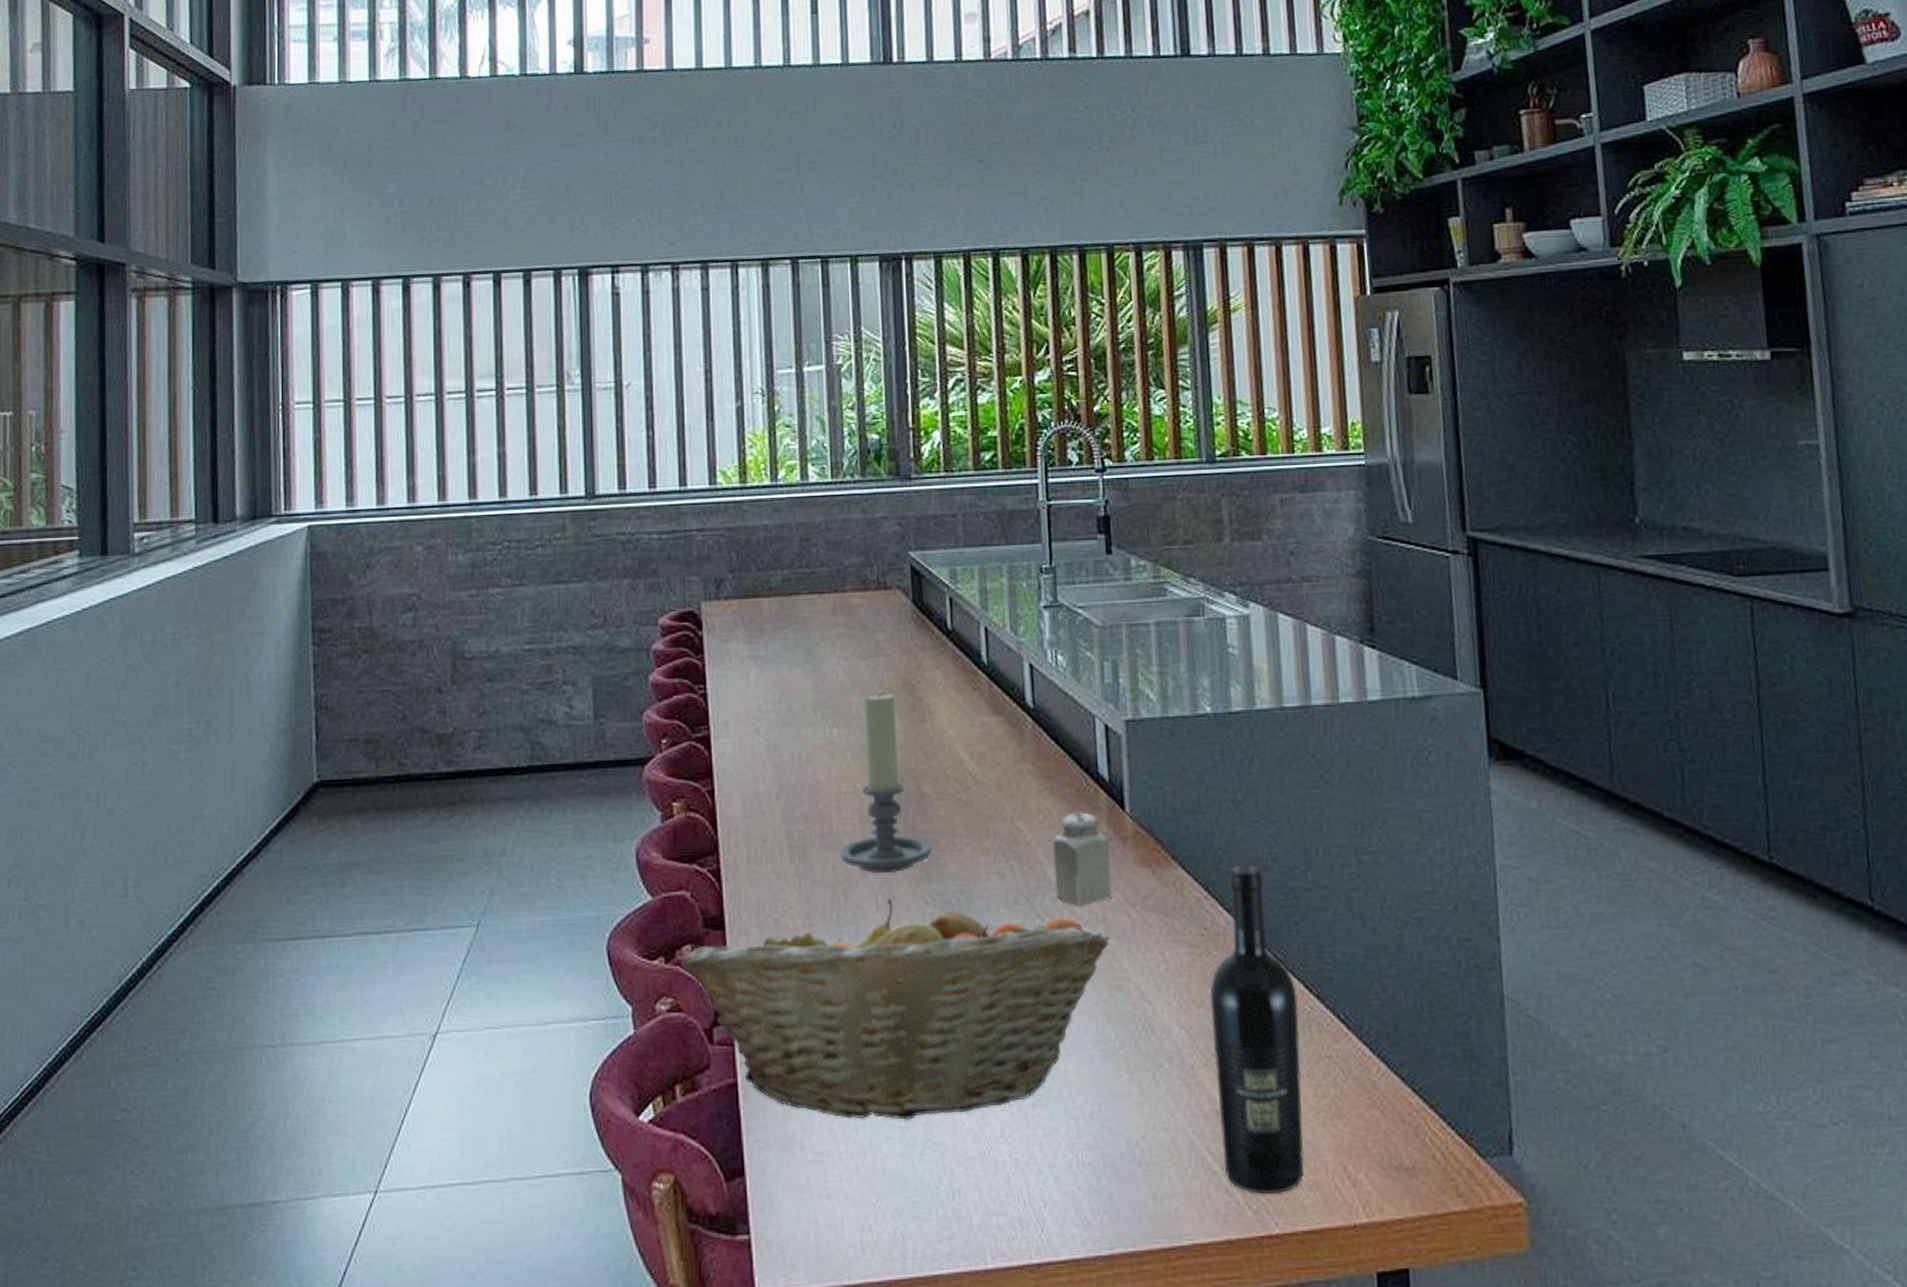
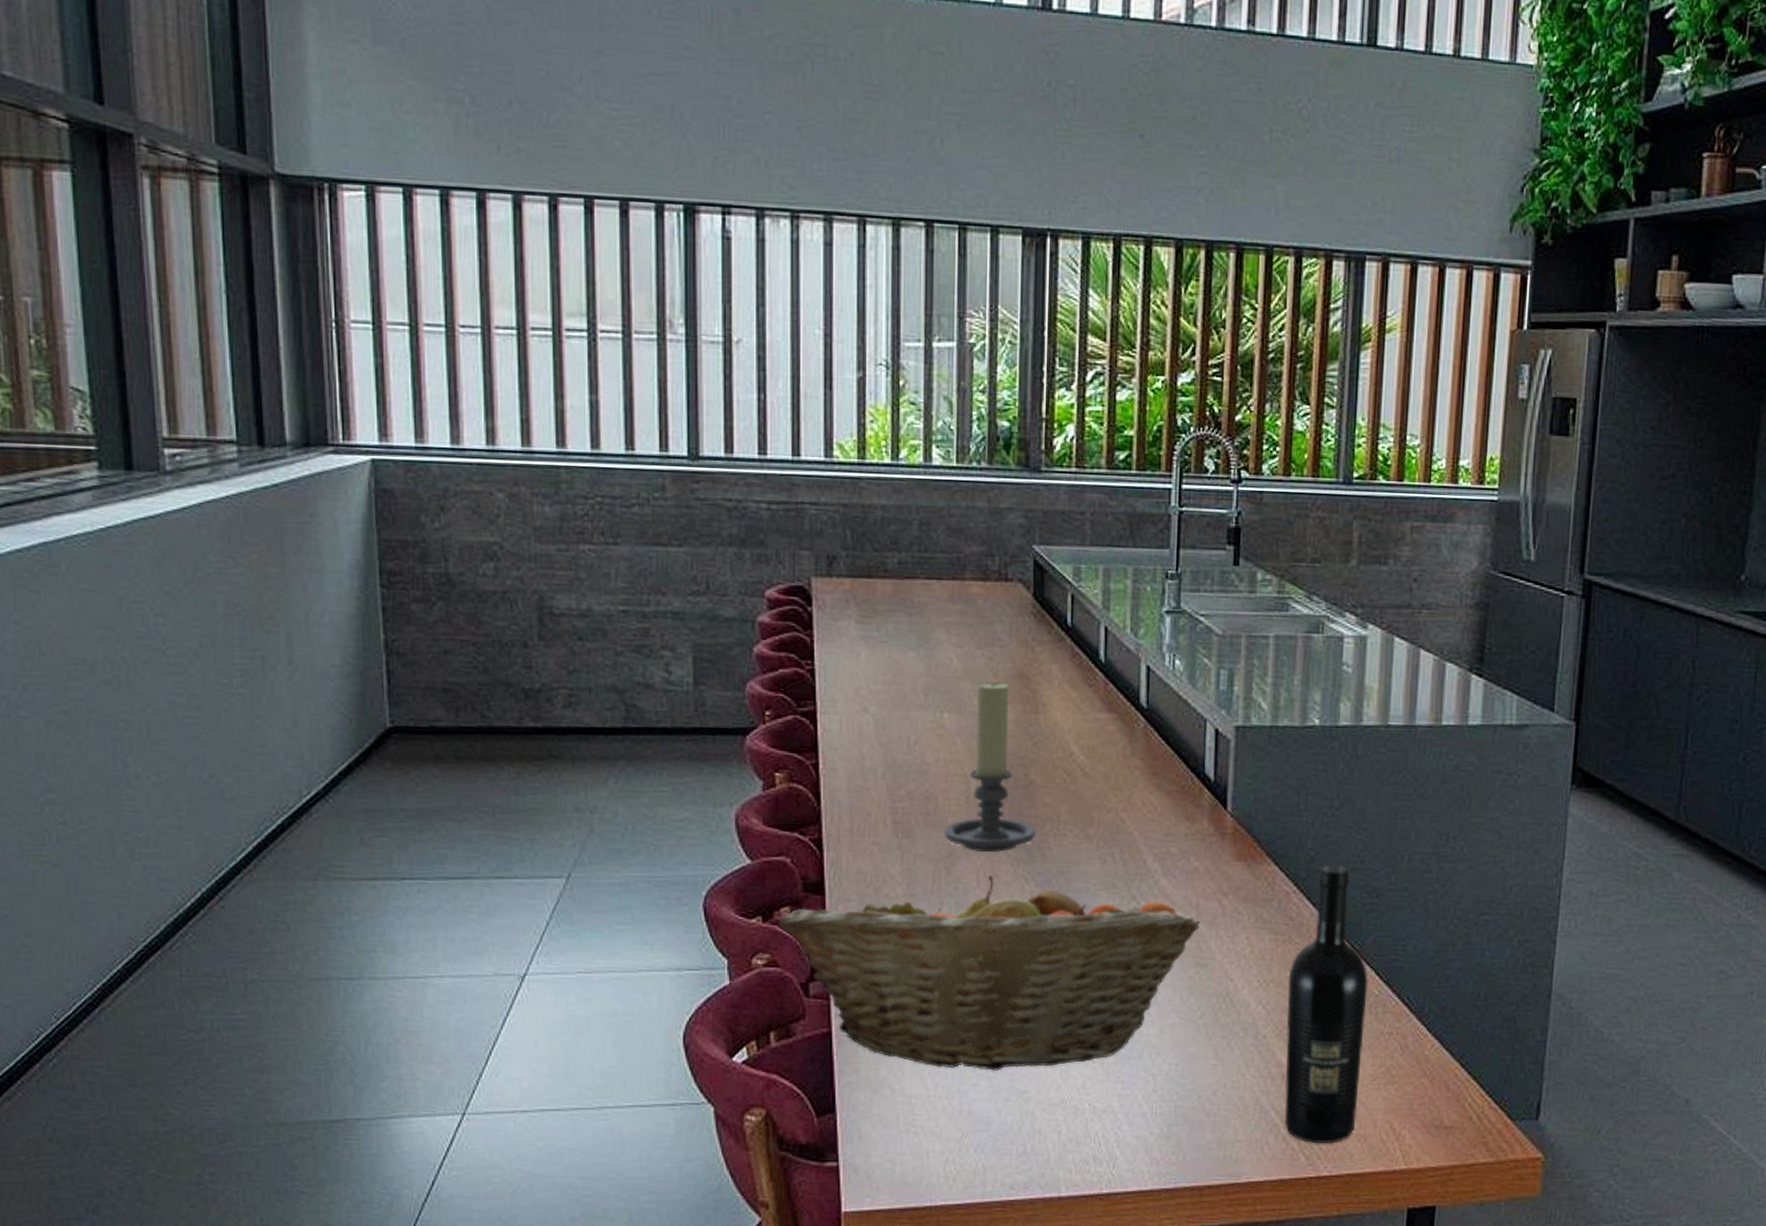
salt shaker: present [1052,812,1112,906] -> none [1153,808,1209,893]

